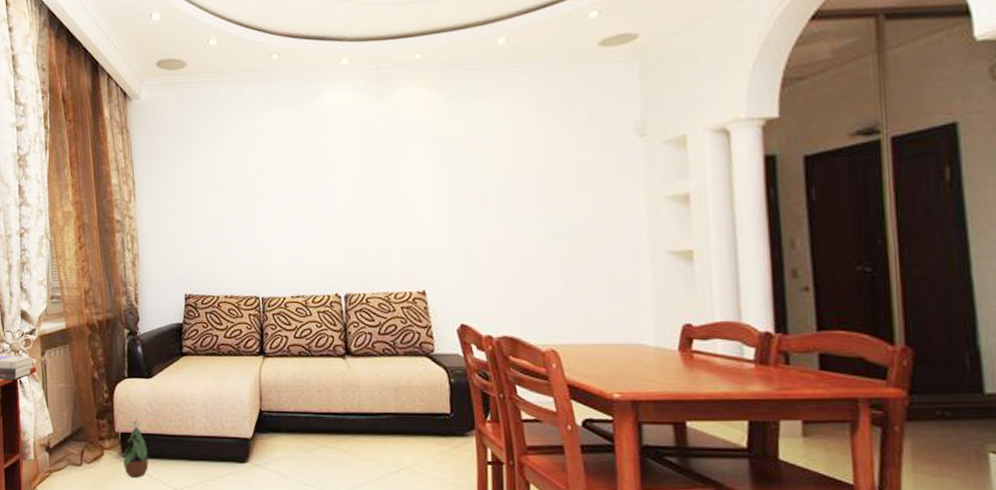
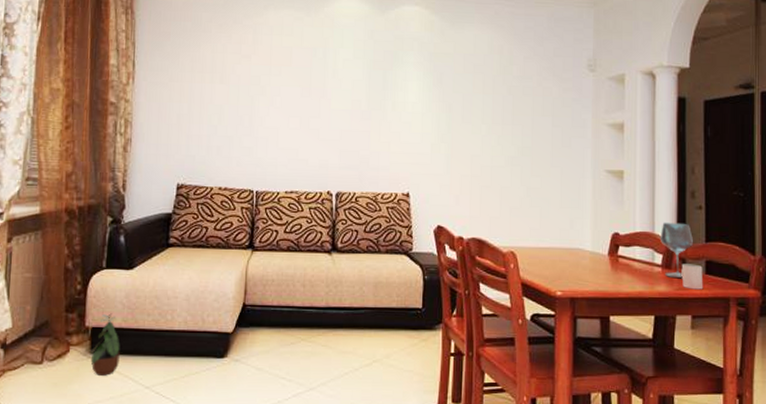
wine glass: none [750,309,800,376] -> present [660,222,694,279]
cup: none [783,358,818,389] -> present [681,263,704,290]

